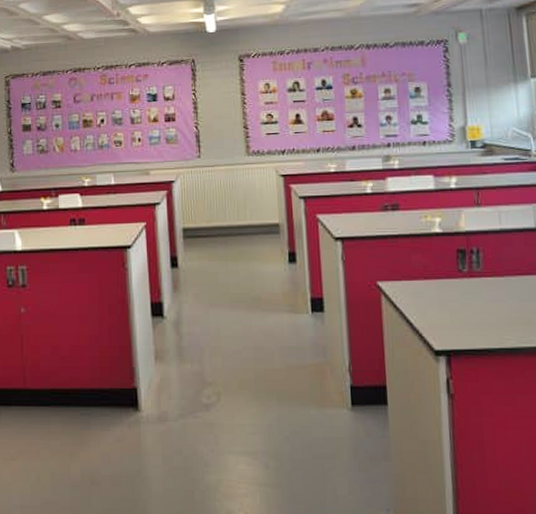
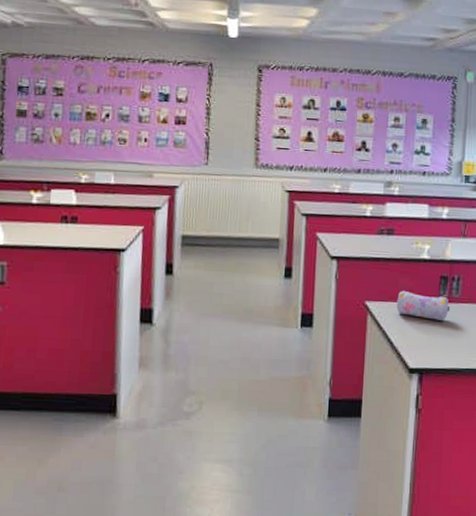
pencil case: none [411,267,473,297] -> present [396,290,451,321]

